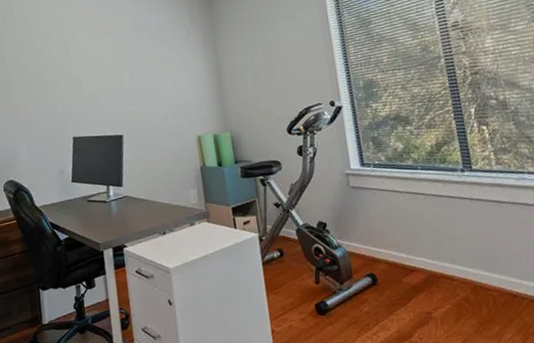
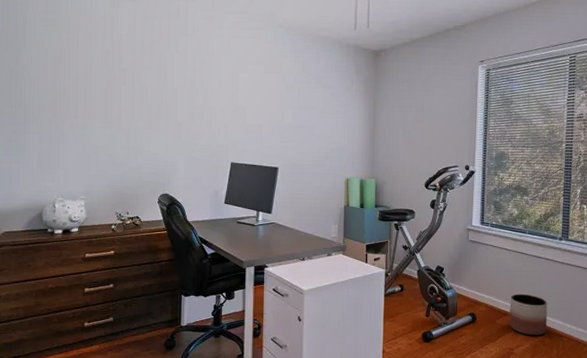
planter: none [414,242,469,294] -> present [509,293,548,336]

